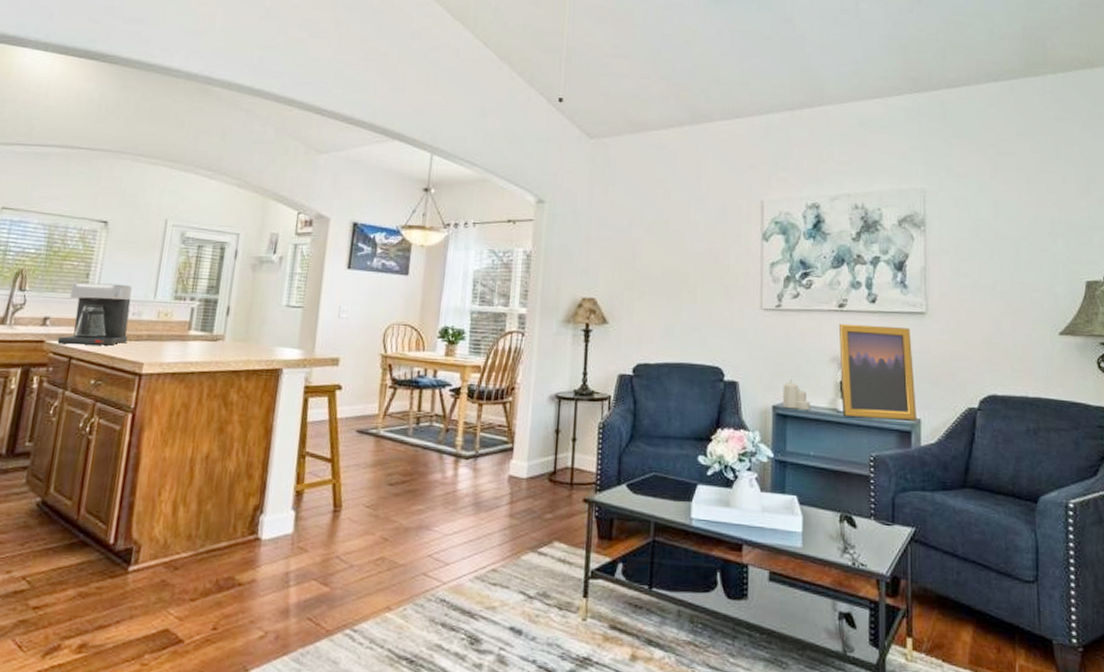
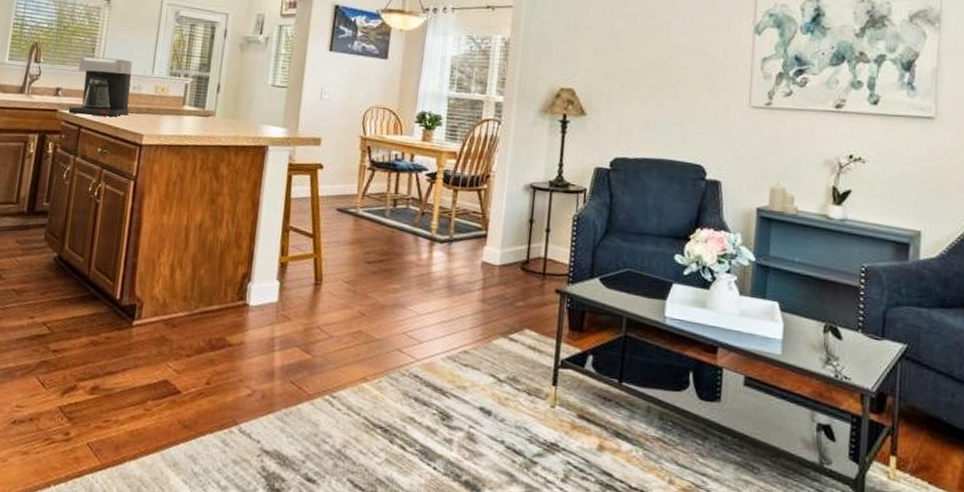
picture frame: present [838,323,916,421] -> none [833,125,917,233]

